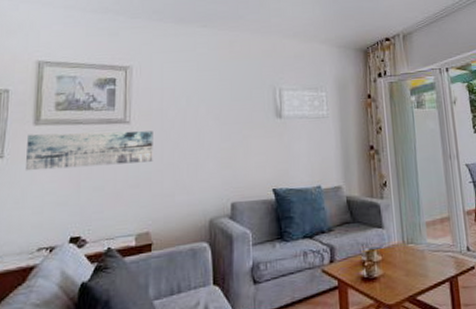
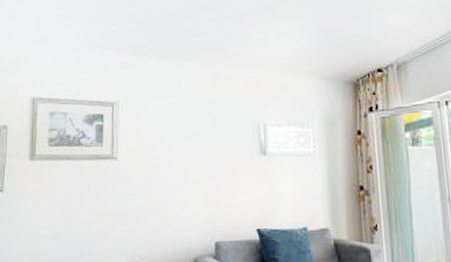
wall art: present [26,131,153,171] -> none [23,167,139,205]

